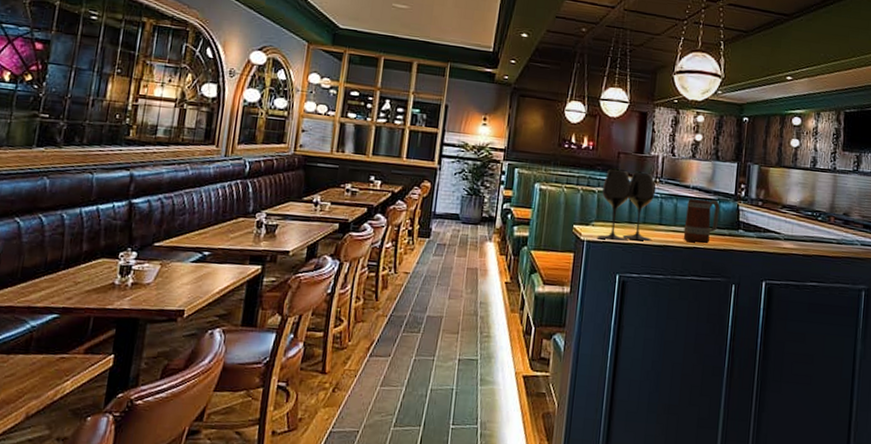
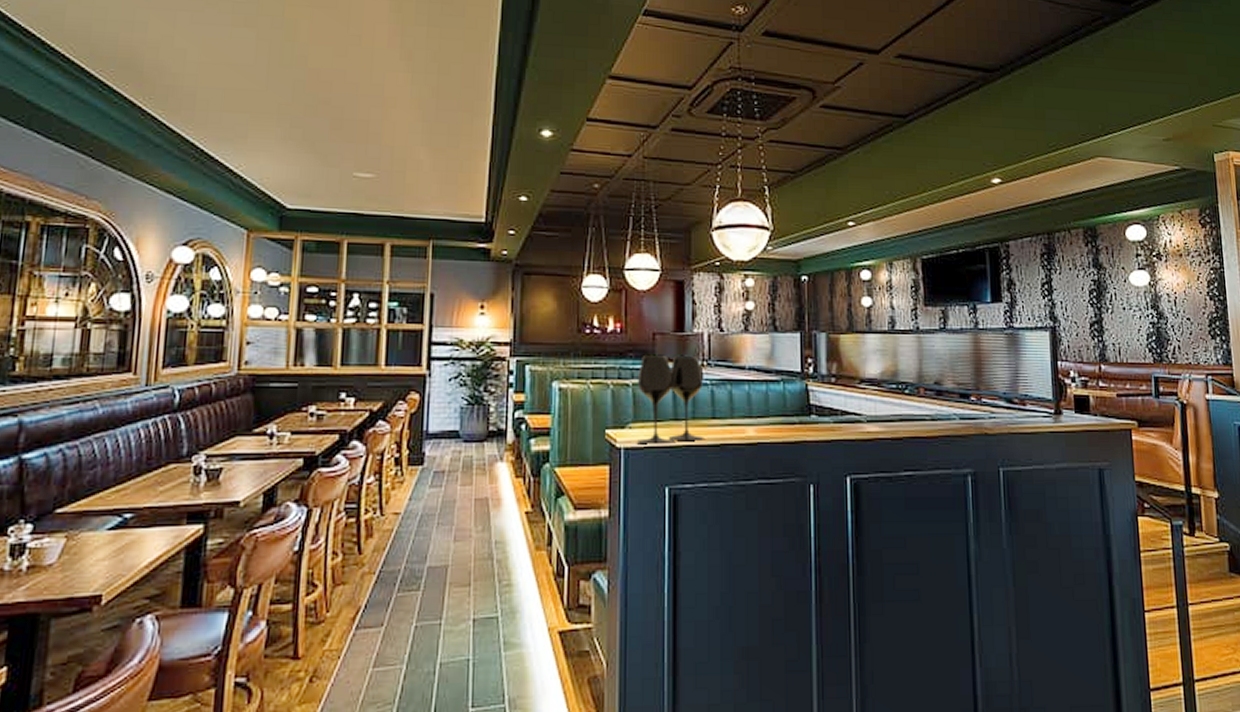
beer mug: present [683,199,720,244] -> none [743,382,785,437]

